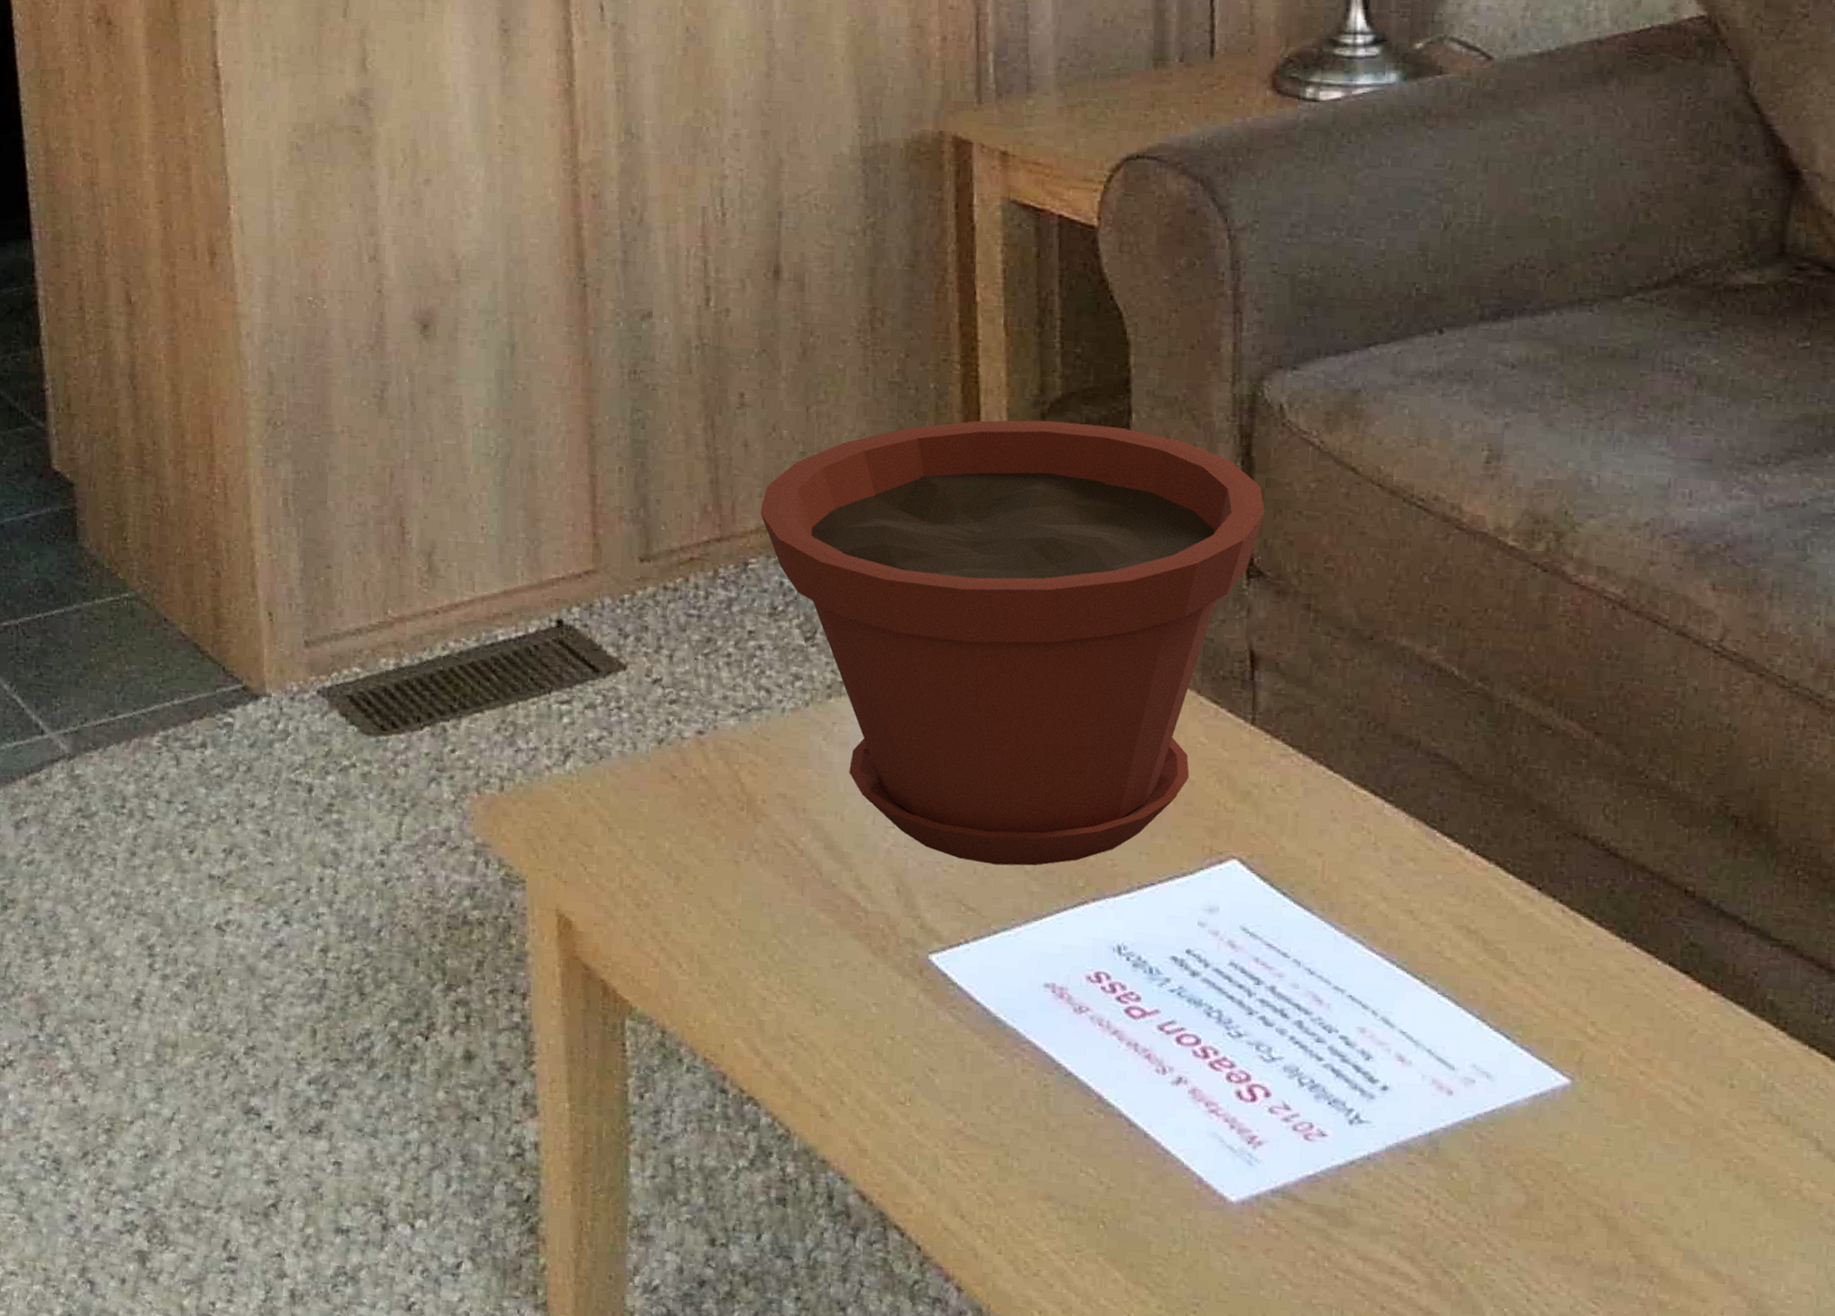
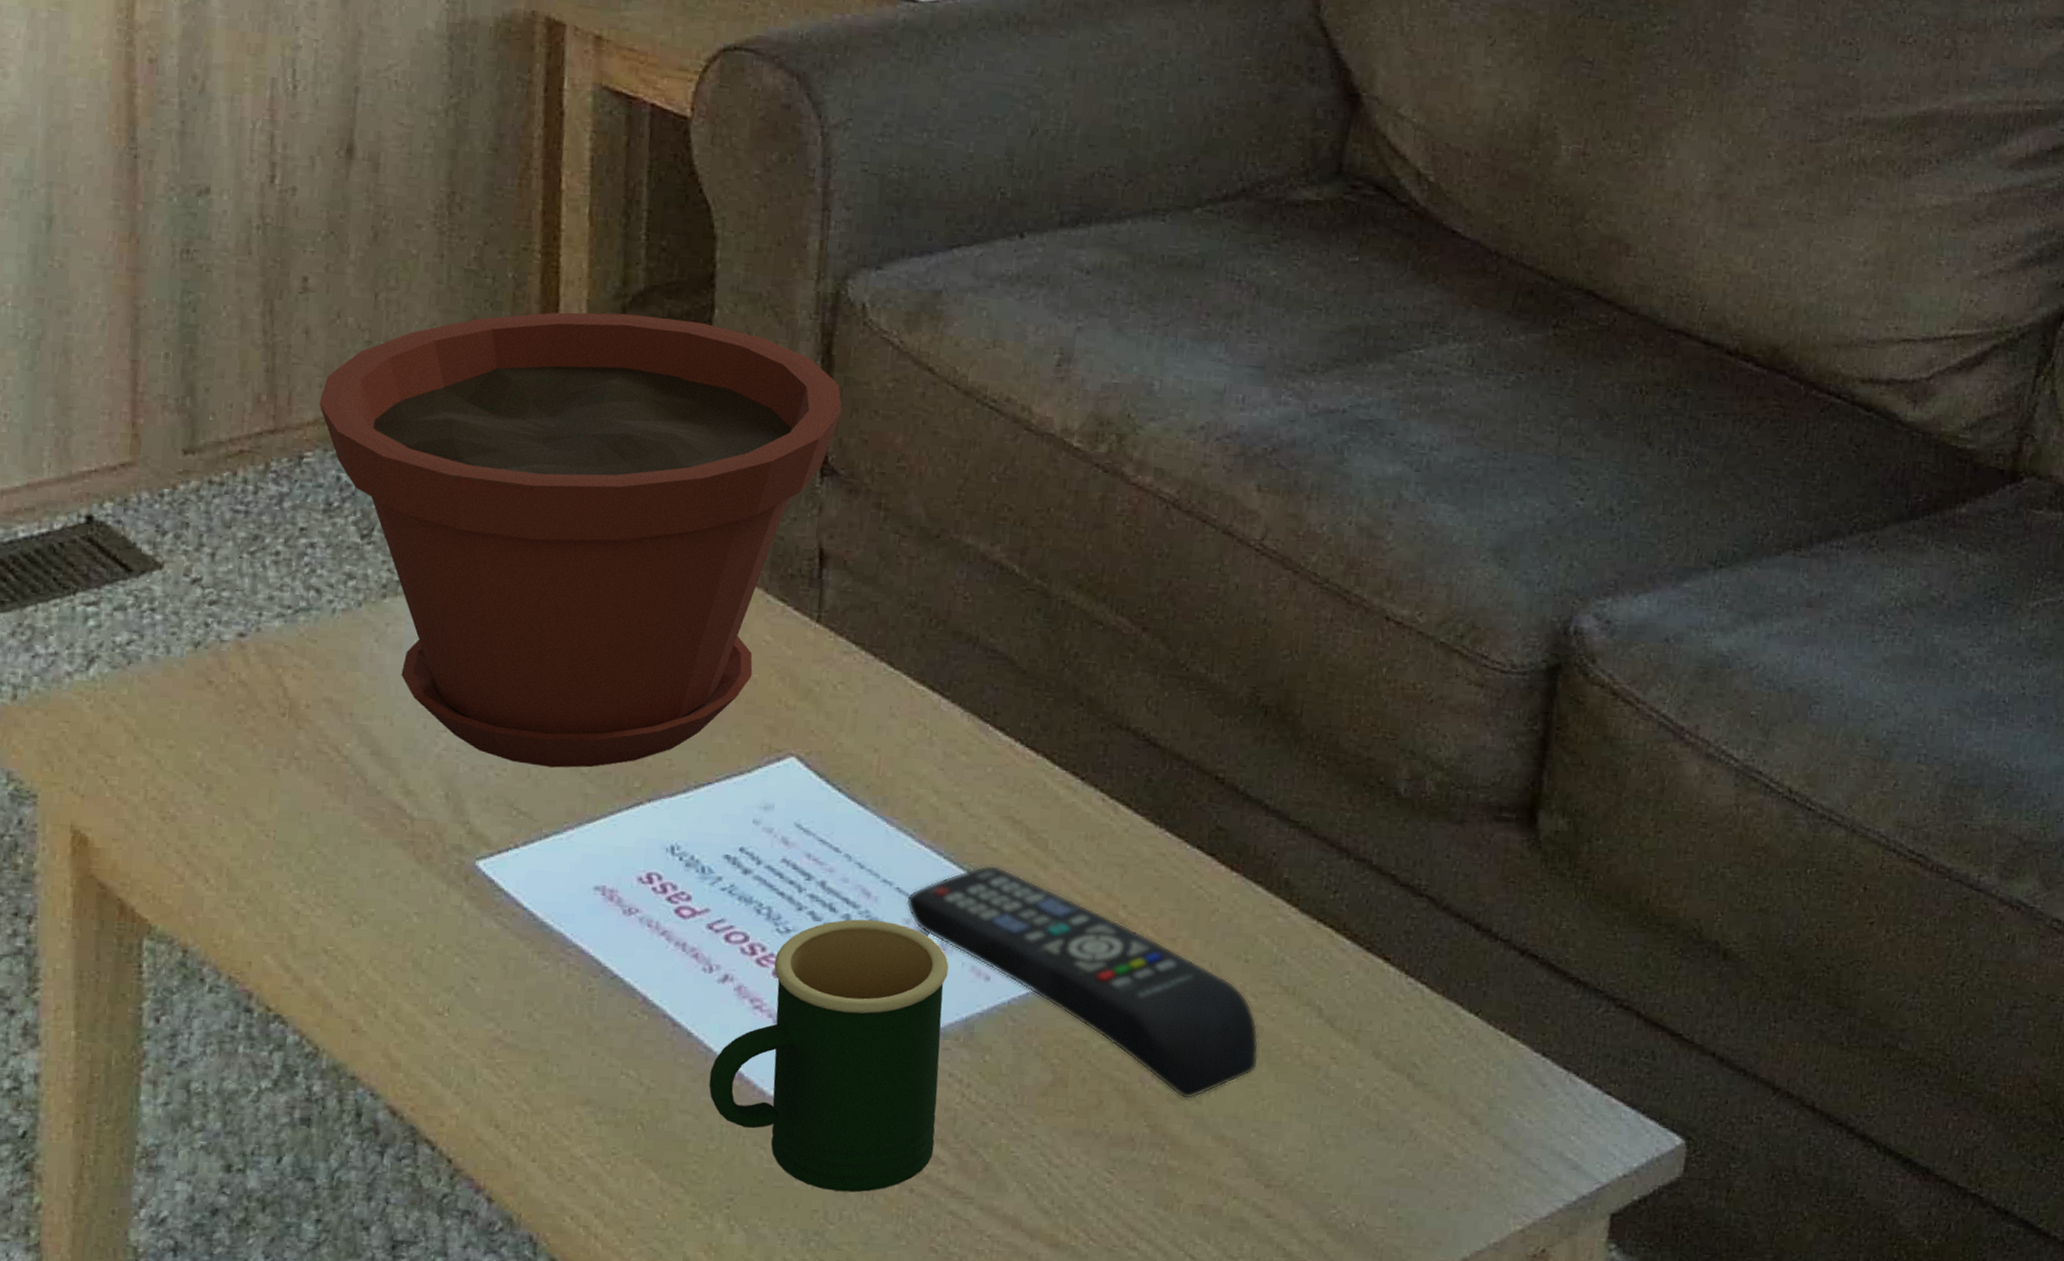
mug: none [1168,1026,1408,1306] -> present [708,919,949,1193]
remote control: none [1360,975,1752,1231] -> present [906,864,1259,1100]

